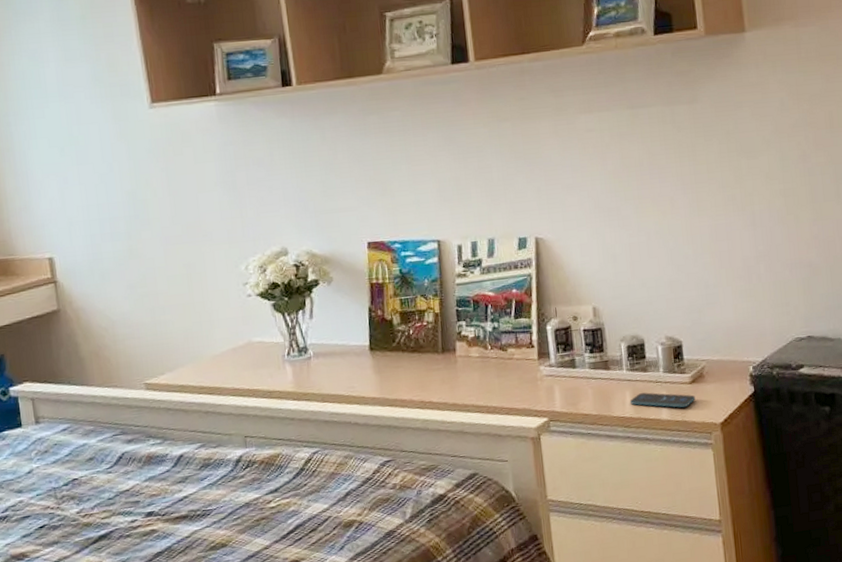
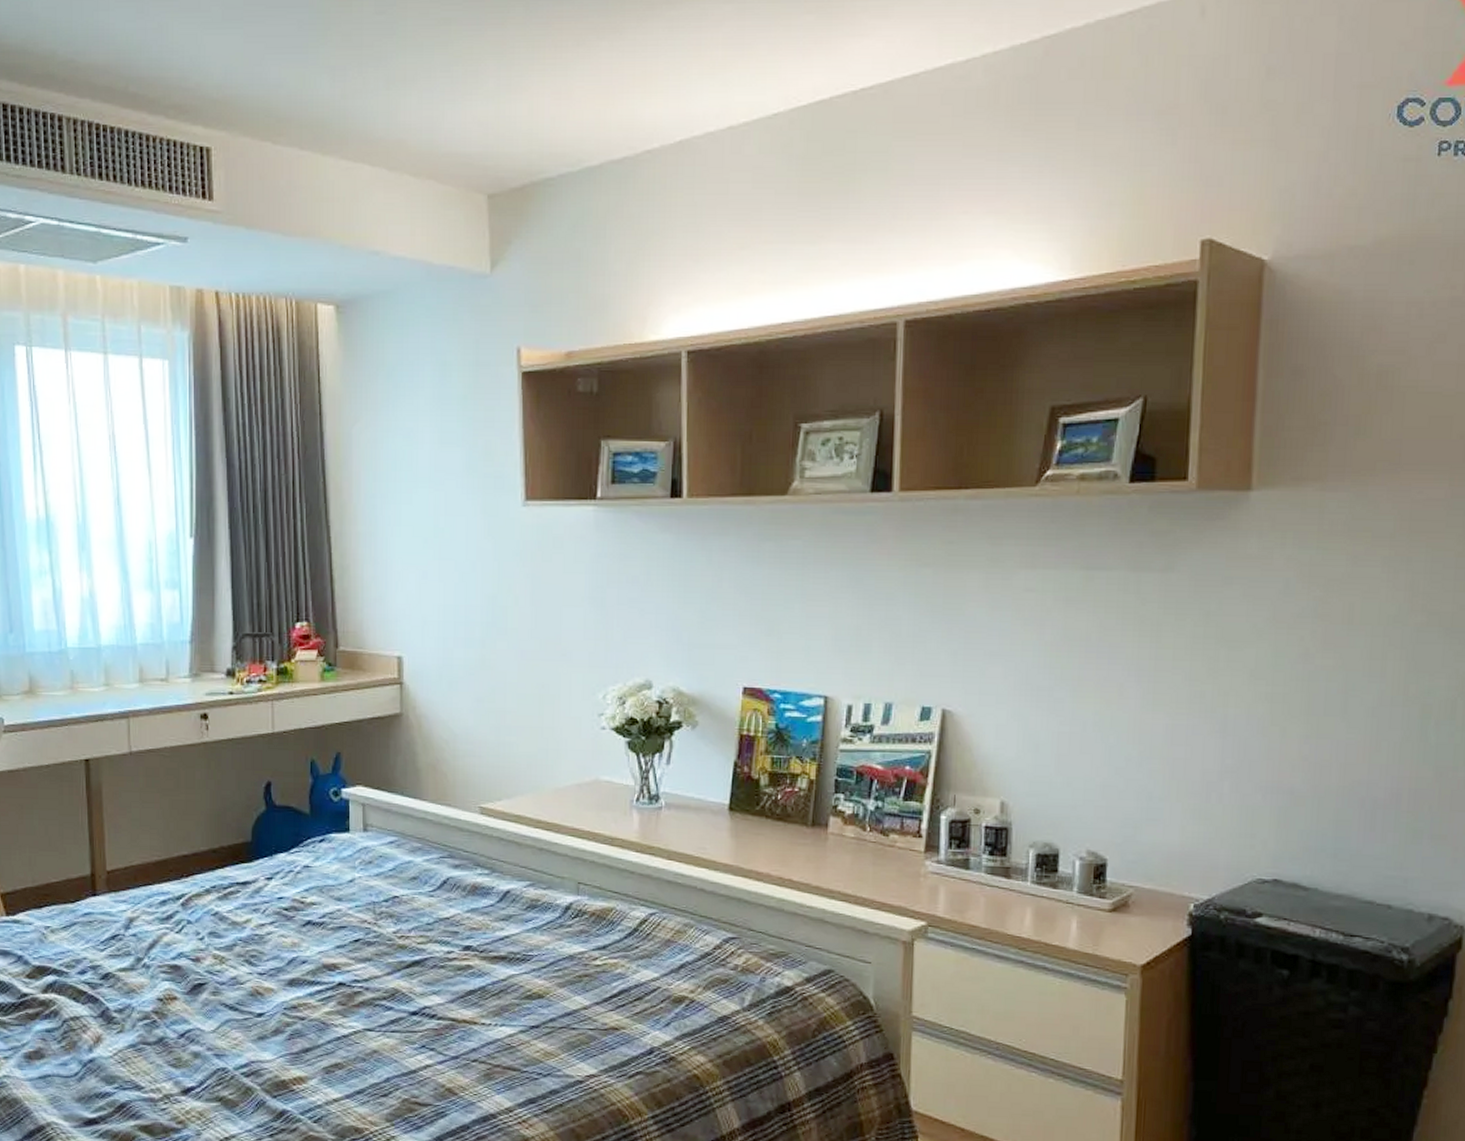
smartphone: present [629,392,695,408] -> none [1029,912,1114,938]

